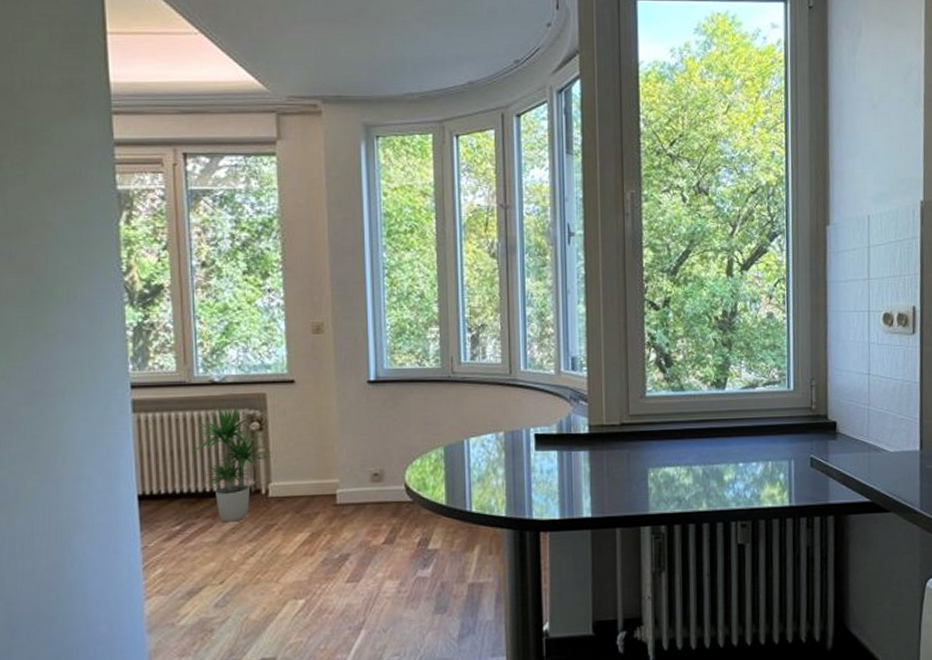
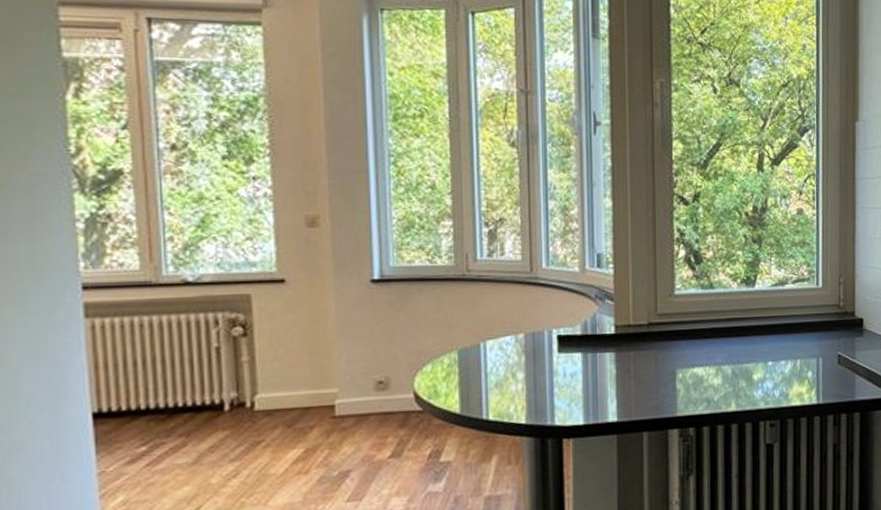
potted plant: present [191,403,273,522] -> none [159,306,260,441]

